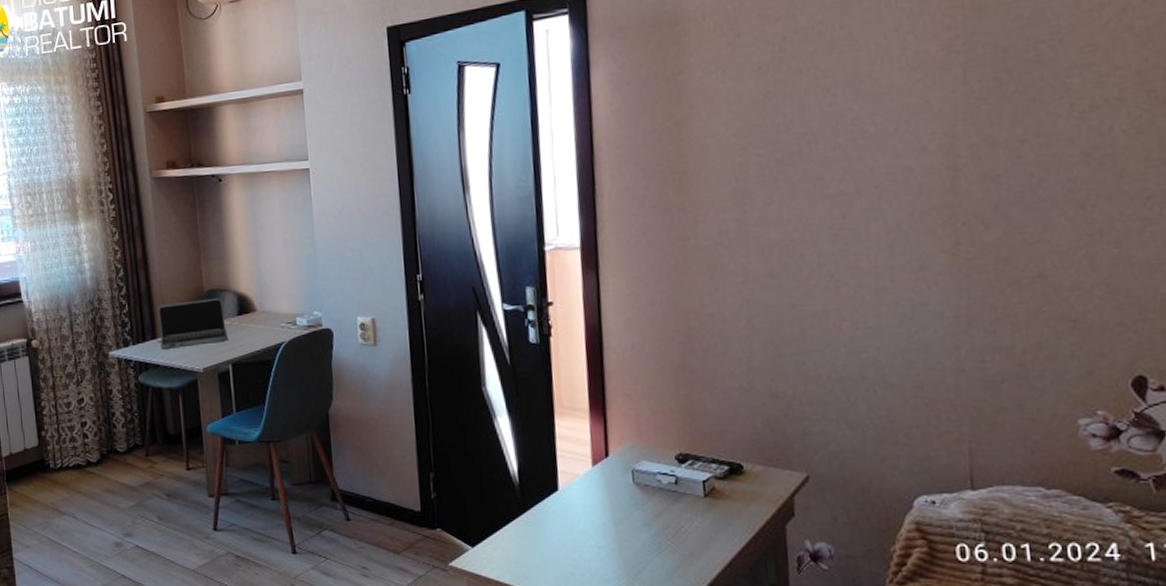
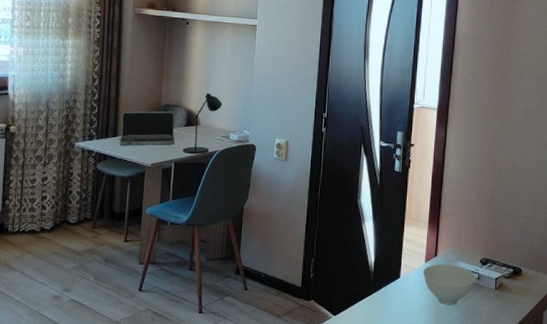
desk lamp: none [239,268,281,350] -> present [182,93,223,154]
bowl: none [591,466,674,523] -> present [423,264,477,305]

